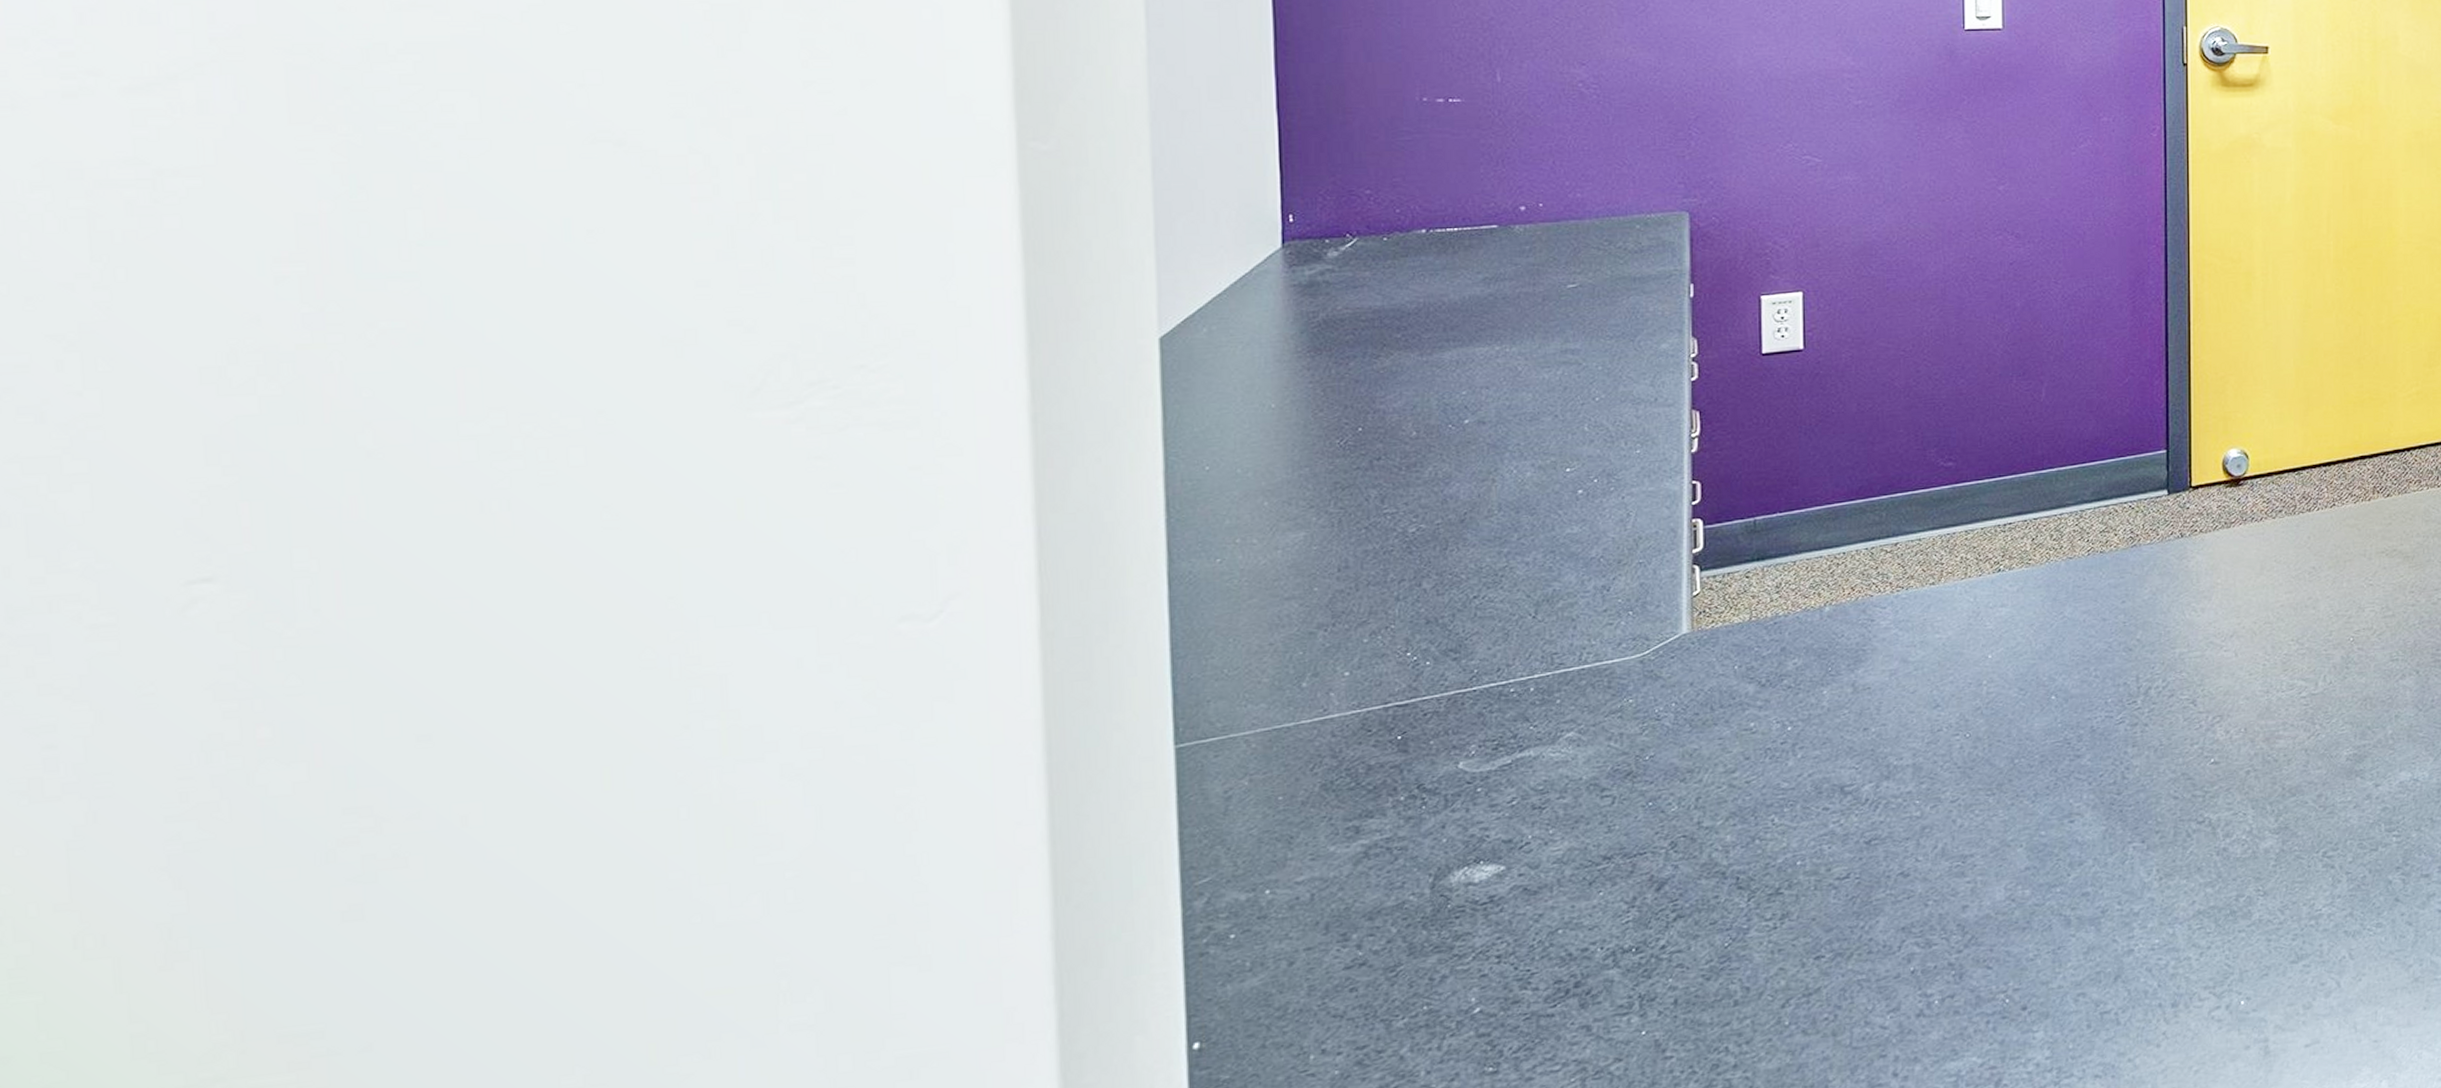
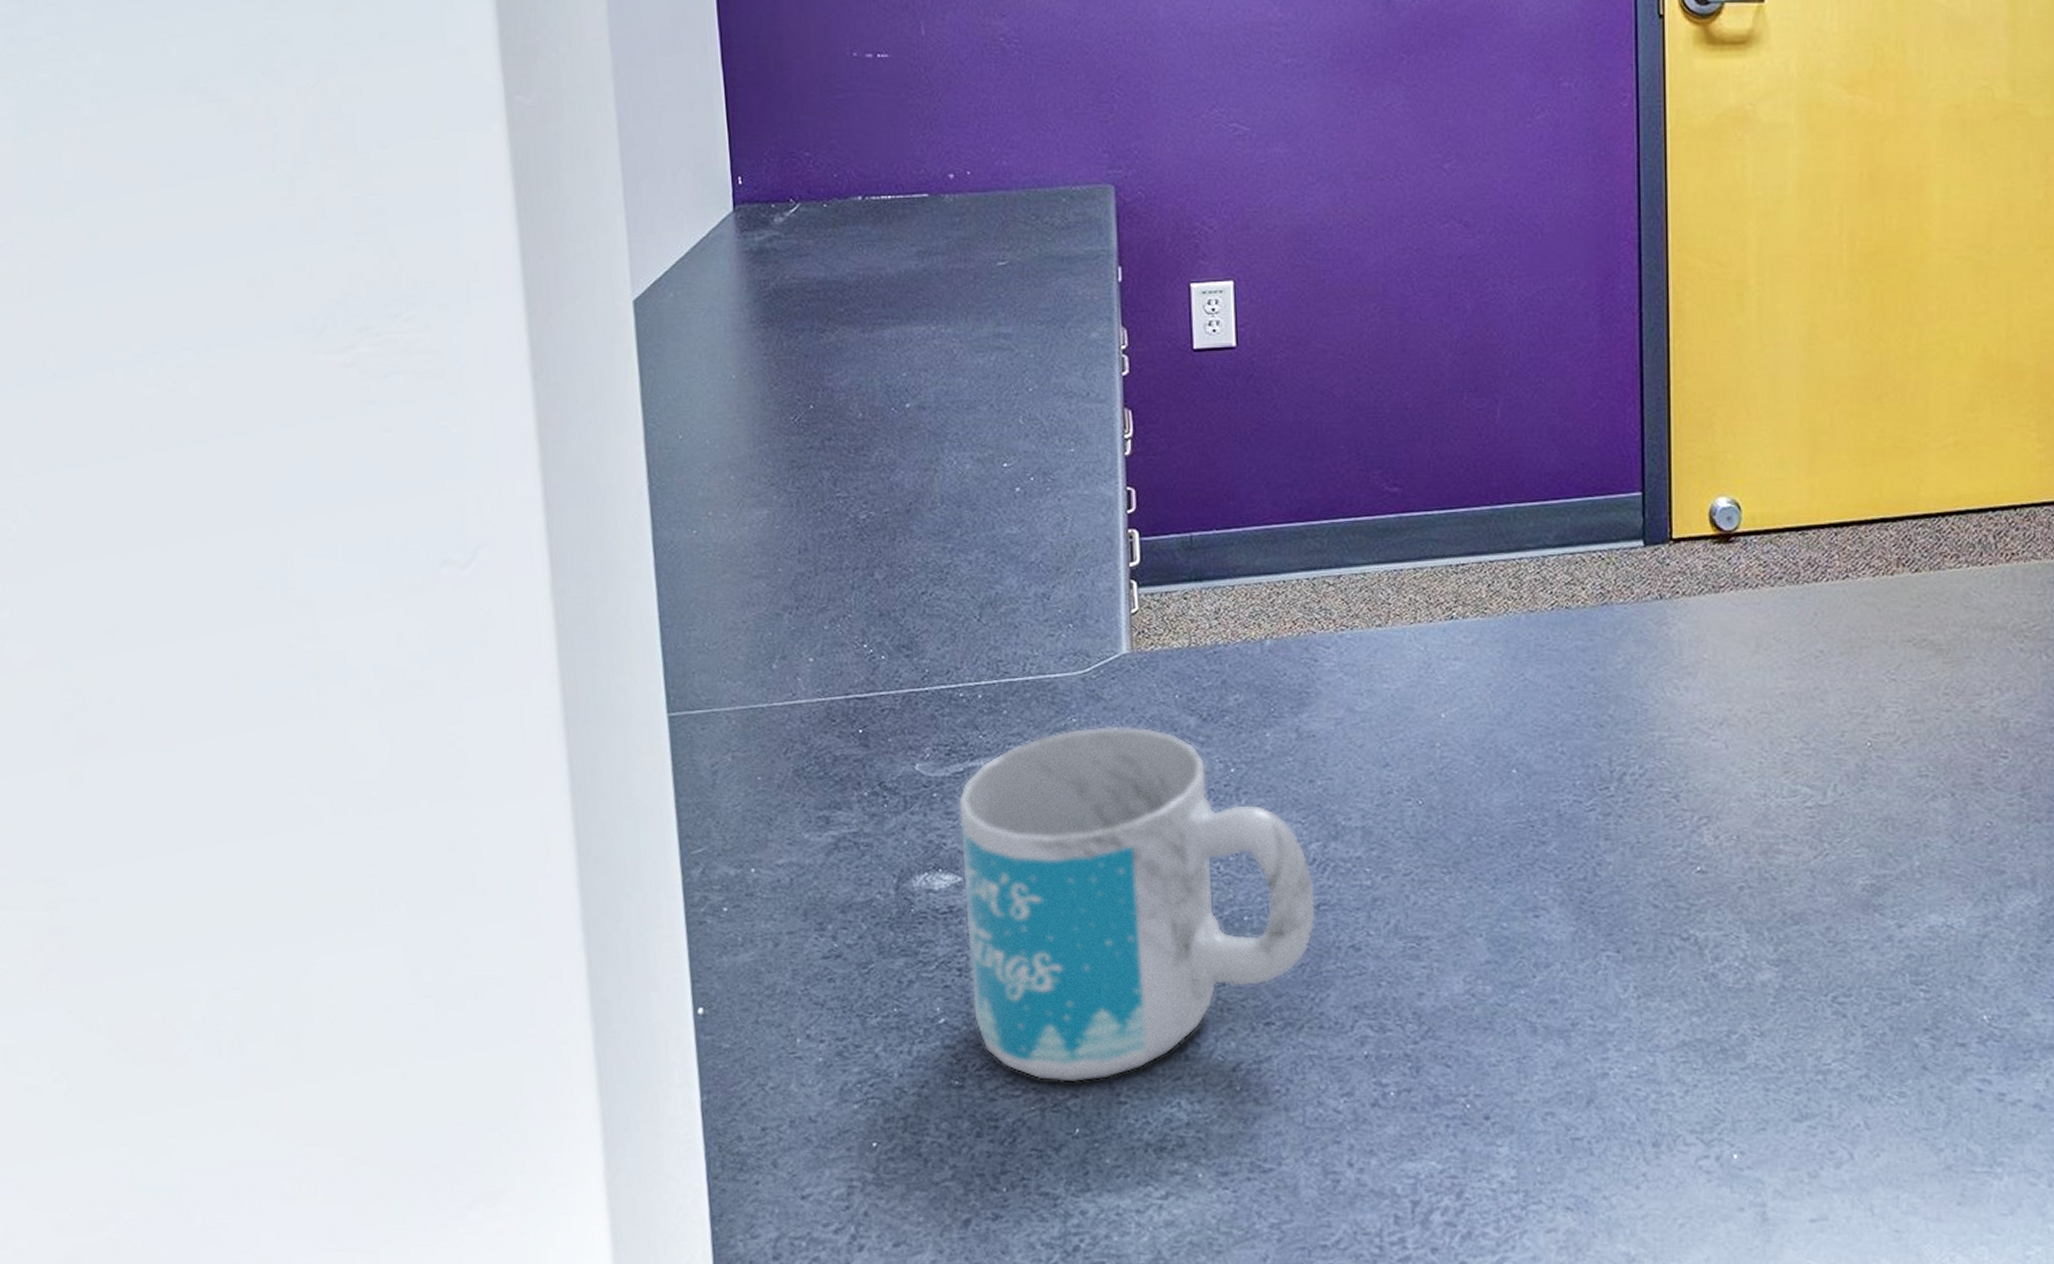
mug: none [1503,698,1868,1051] -> present [957,725,1317,1083]

